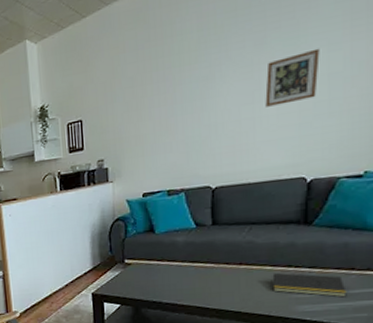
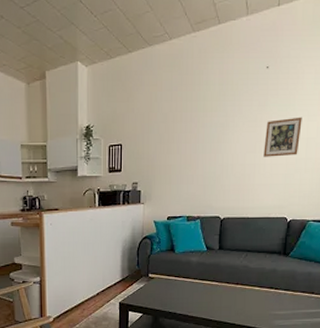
notepad: present [272,272,347,297] -> none [259,292,308,315]

